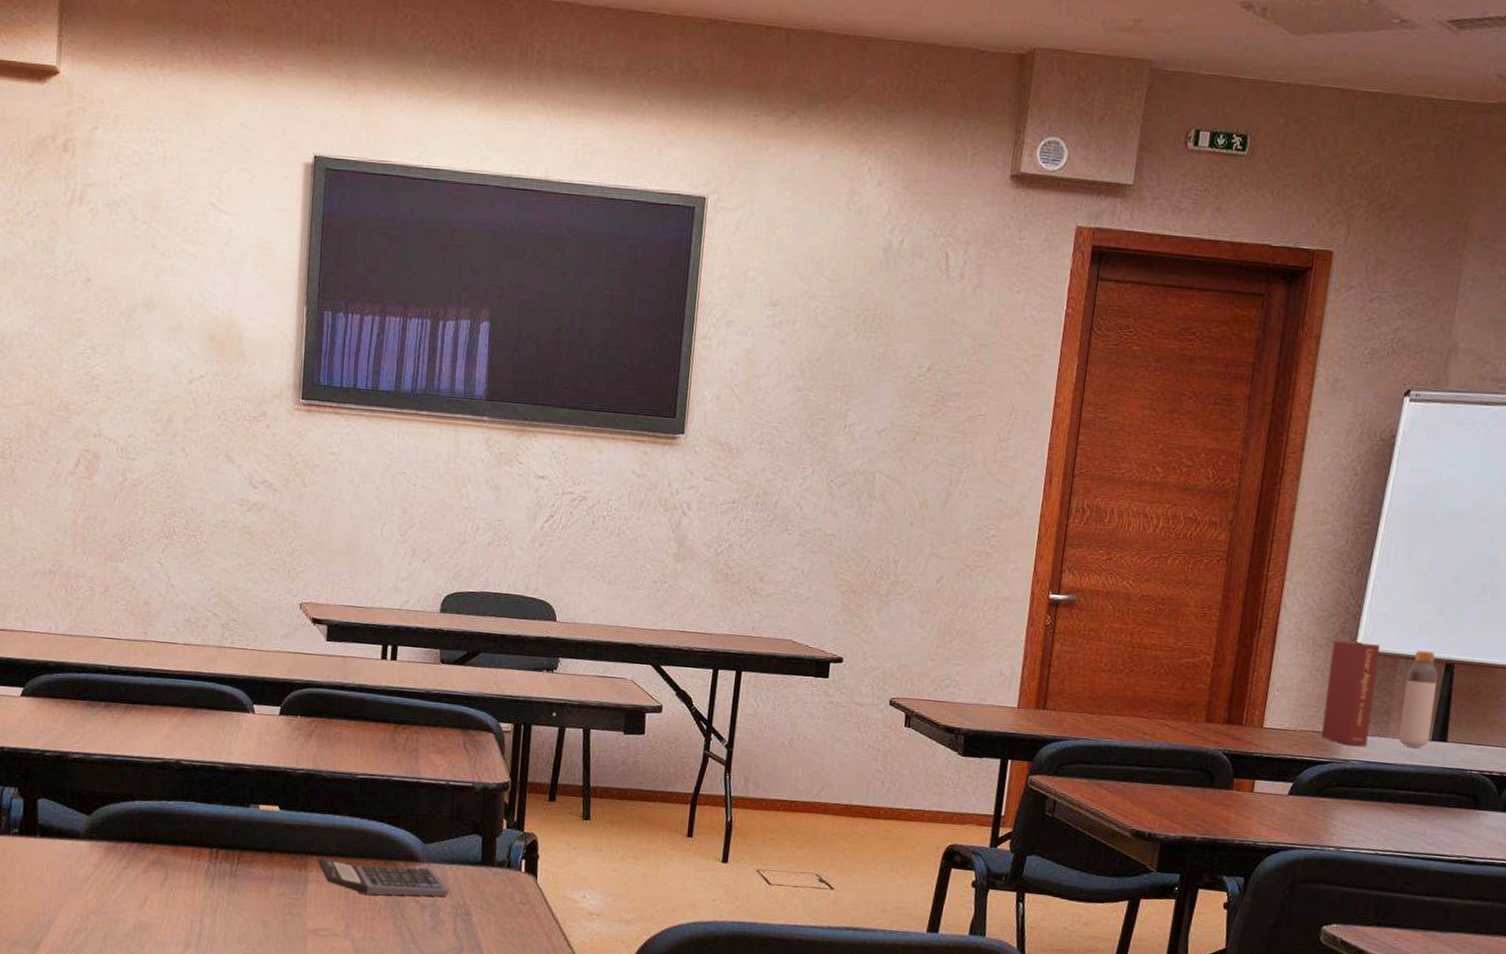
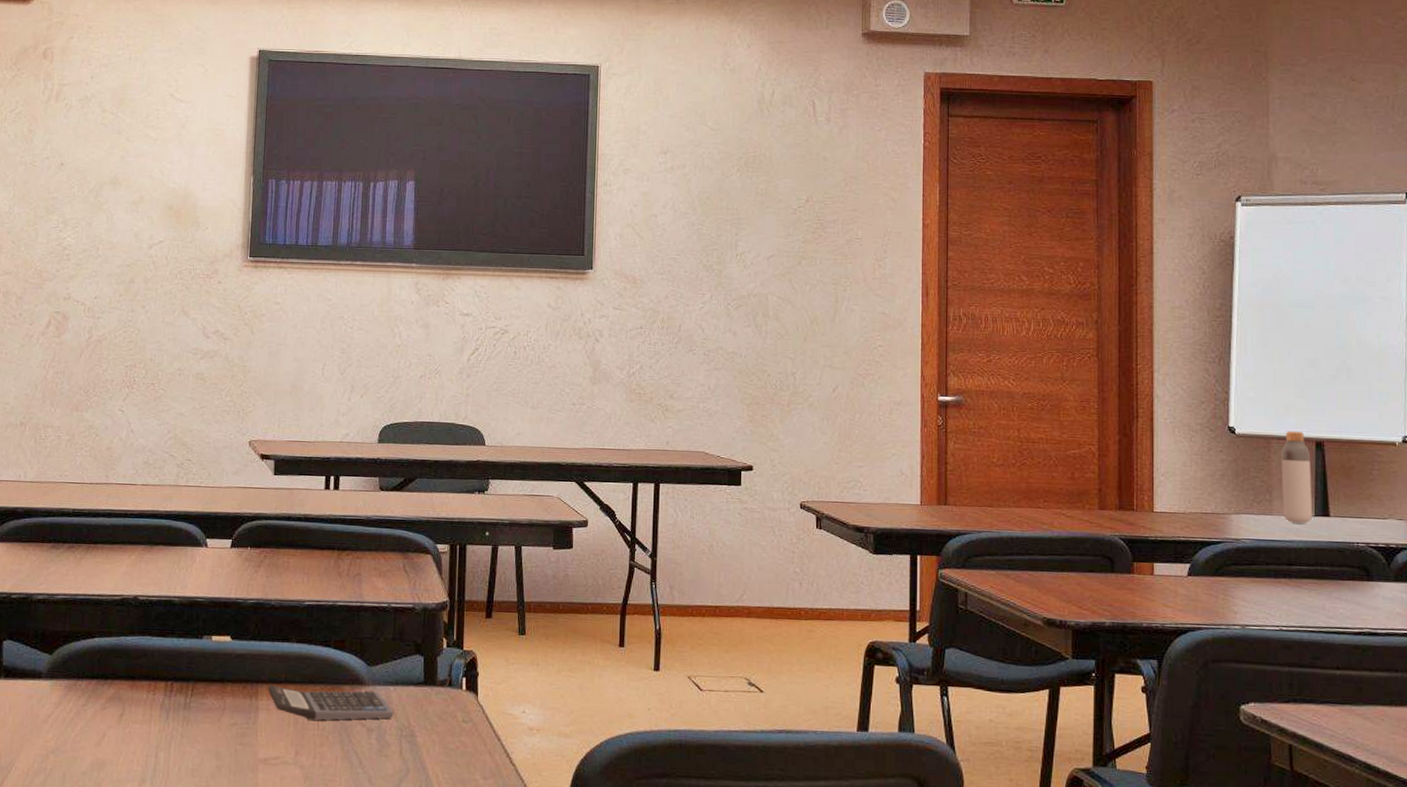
book: present [1320,641,1380,746] -> none [1207,426,1255,525]

